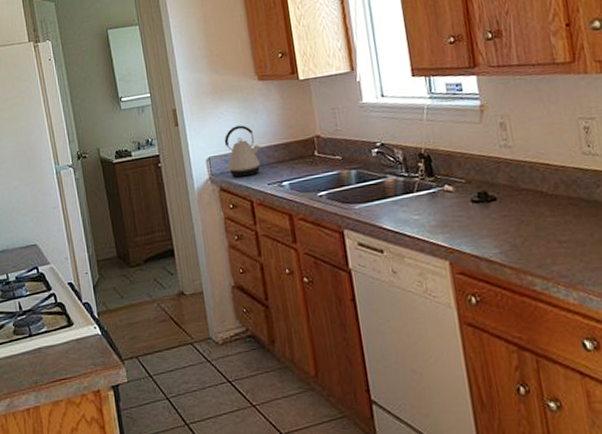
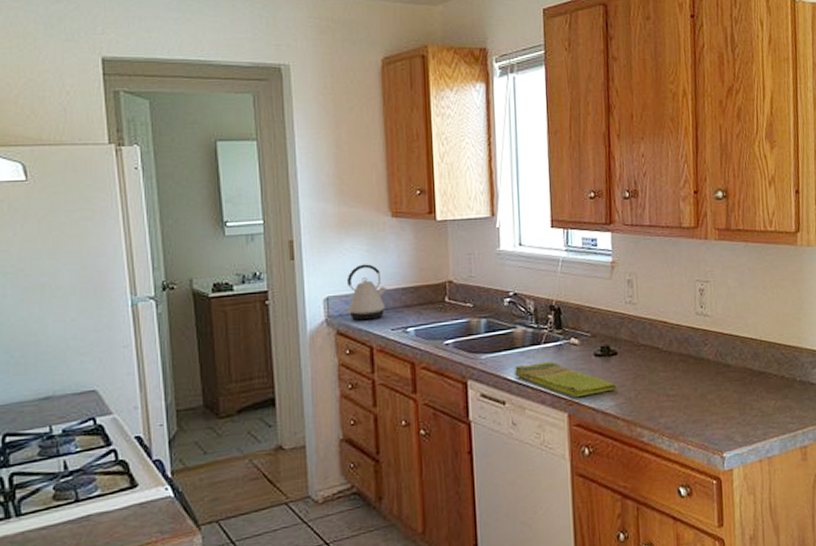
dish towel: none [389,209,500,245] -> present [515,362,617,398]

